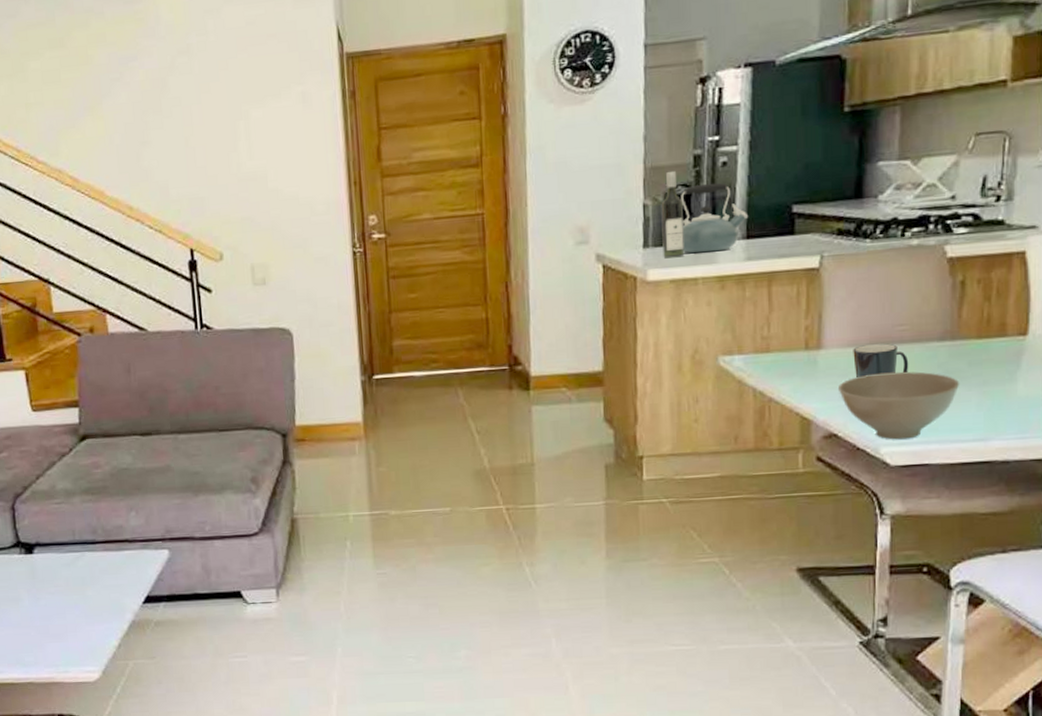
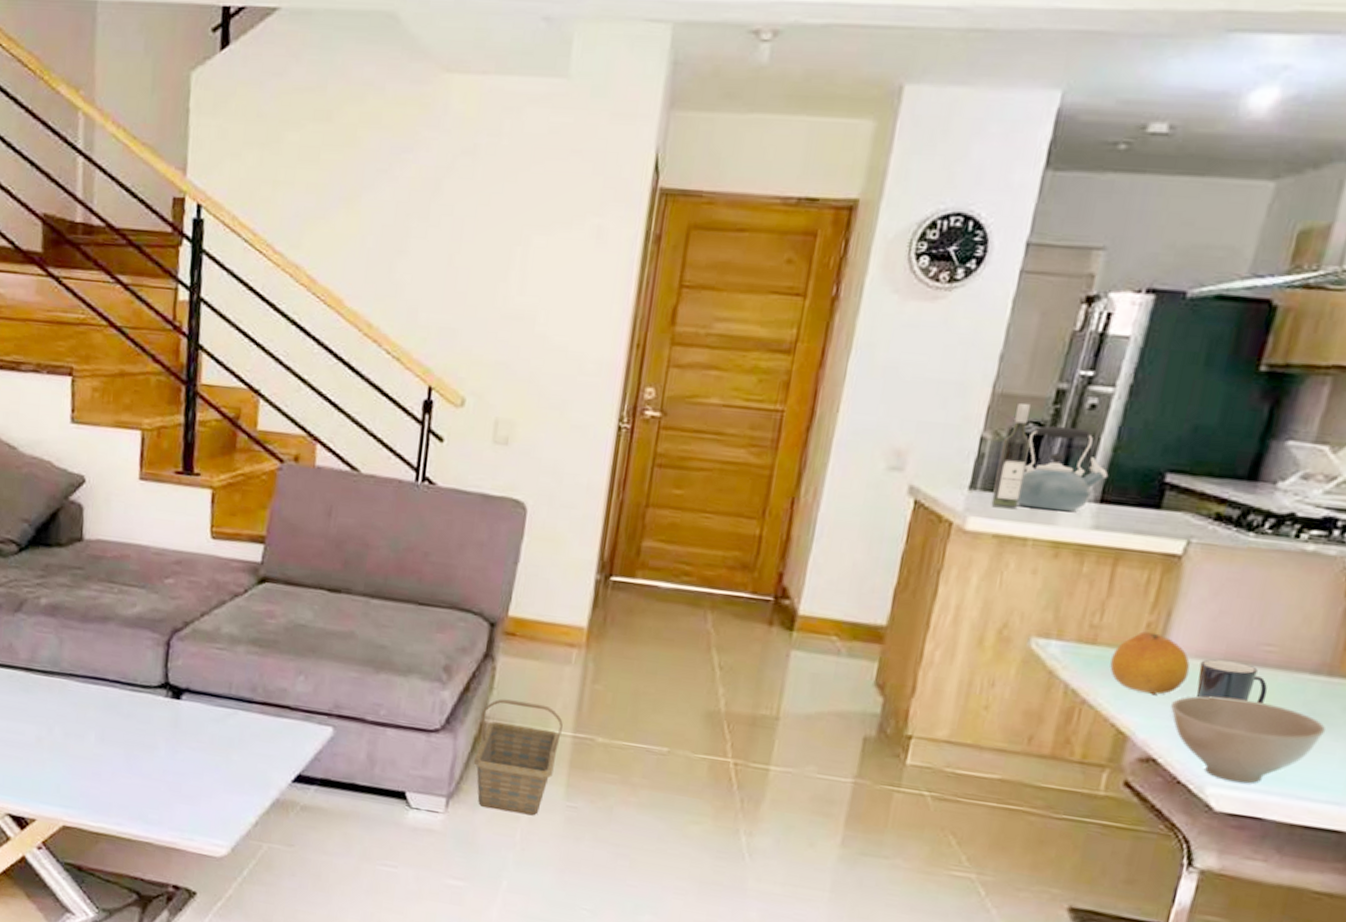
basket: none [291,493,360,589] -> present [473,698,563,816]
fruit: none [784,333,846,383] -> present [1109,631,1191,695]

